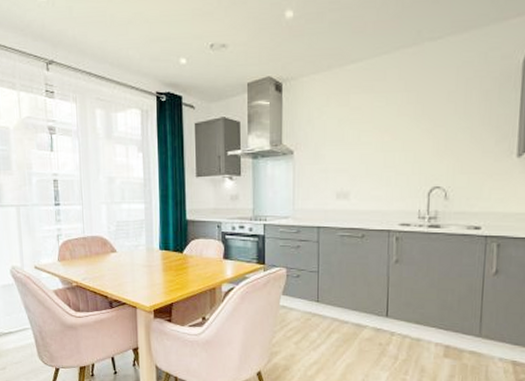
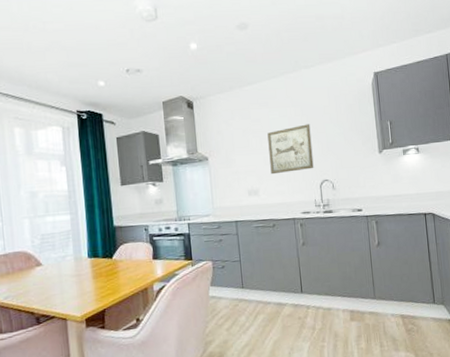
wall art: none [367,114,426,176] -> present [267,124,314,175]

